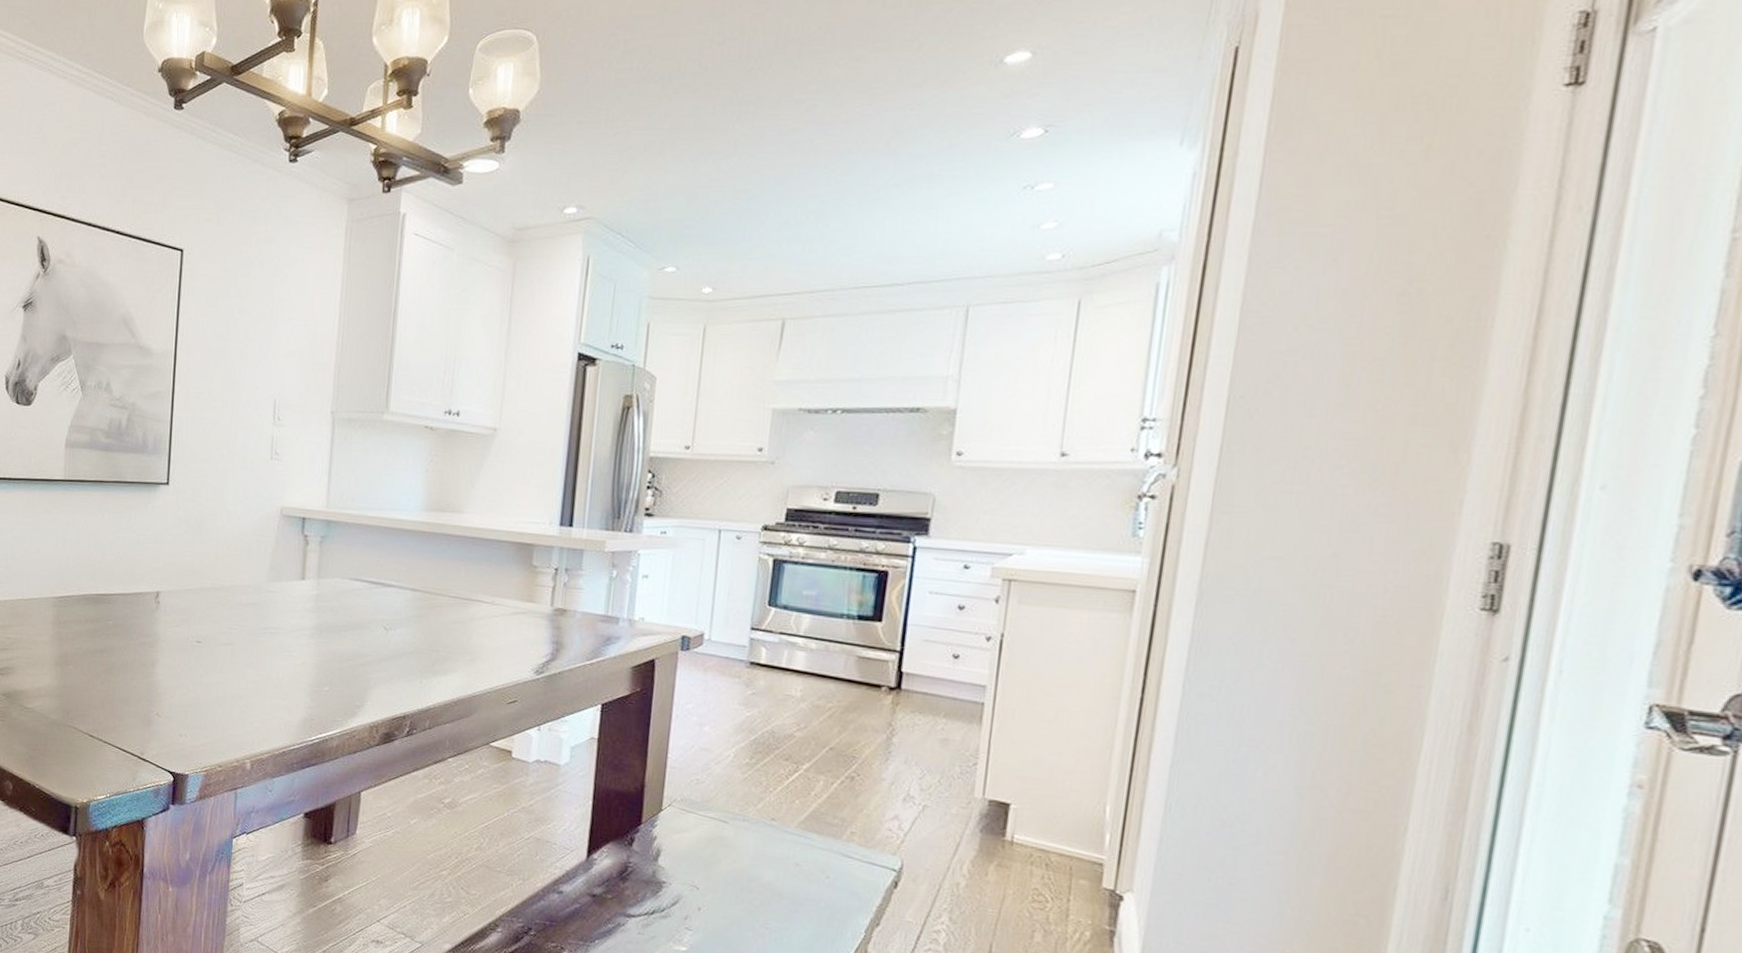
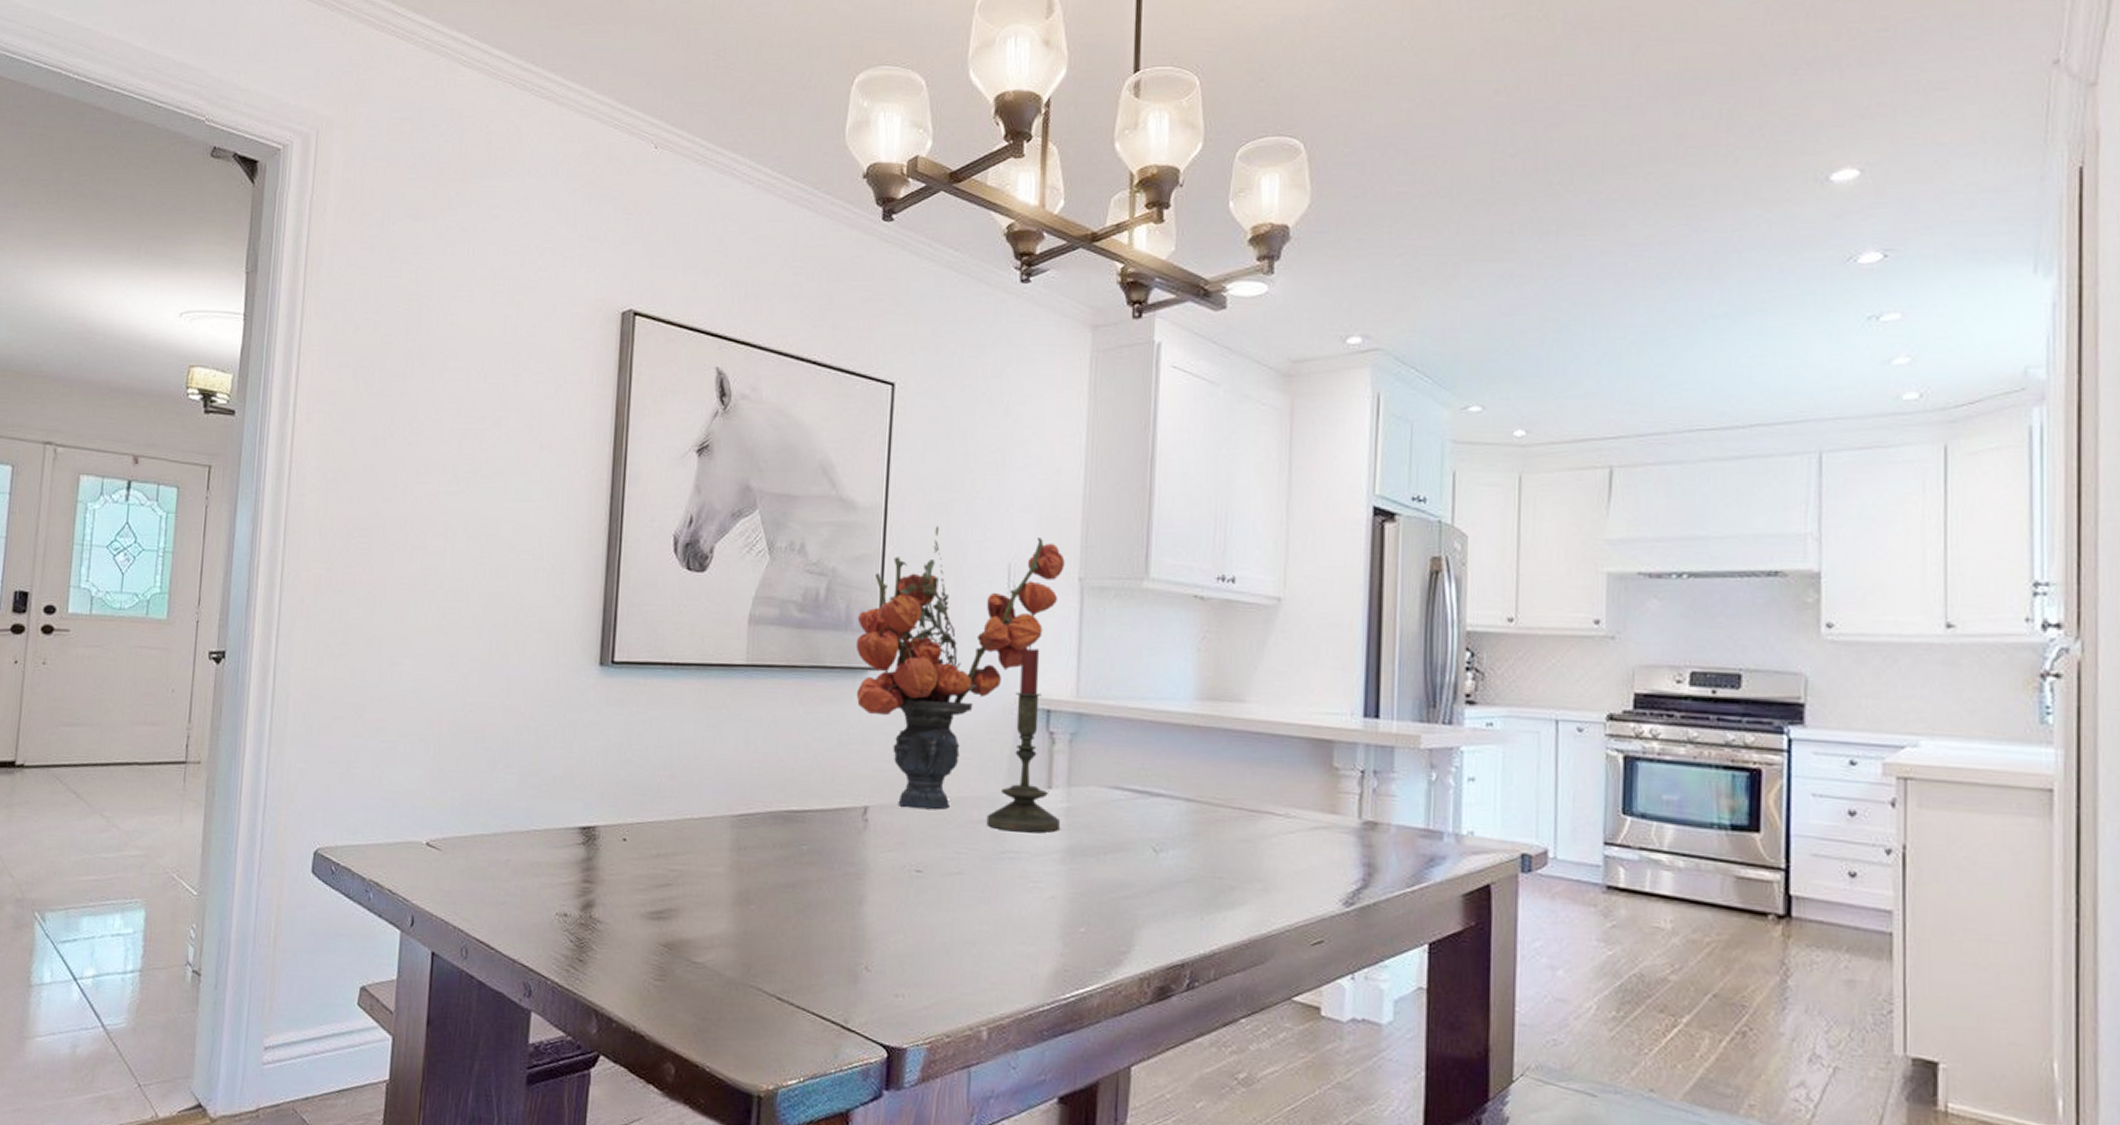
bouquet: none [150,368,320,595] -> present [855,526,1065,810]
candle: none [252,463,311,614] -> present [986,642,1060,833]

